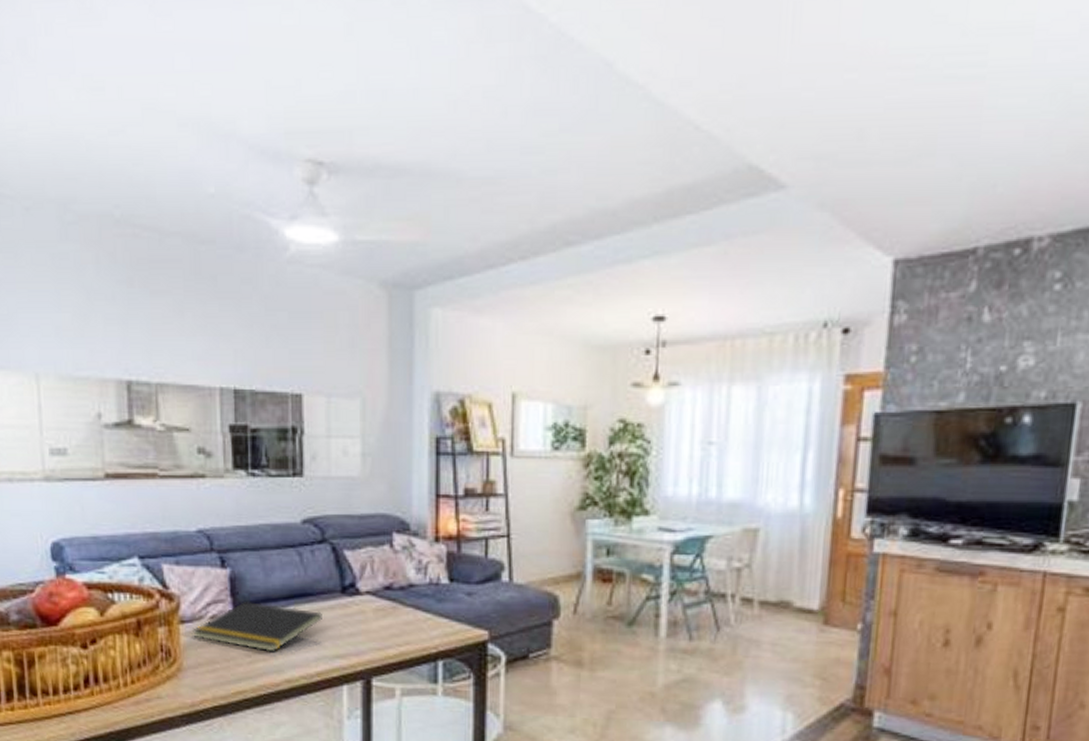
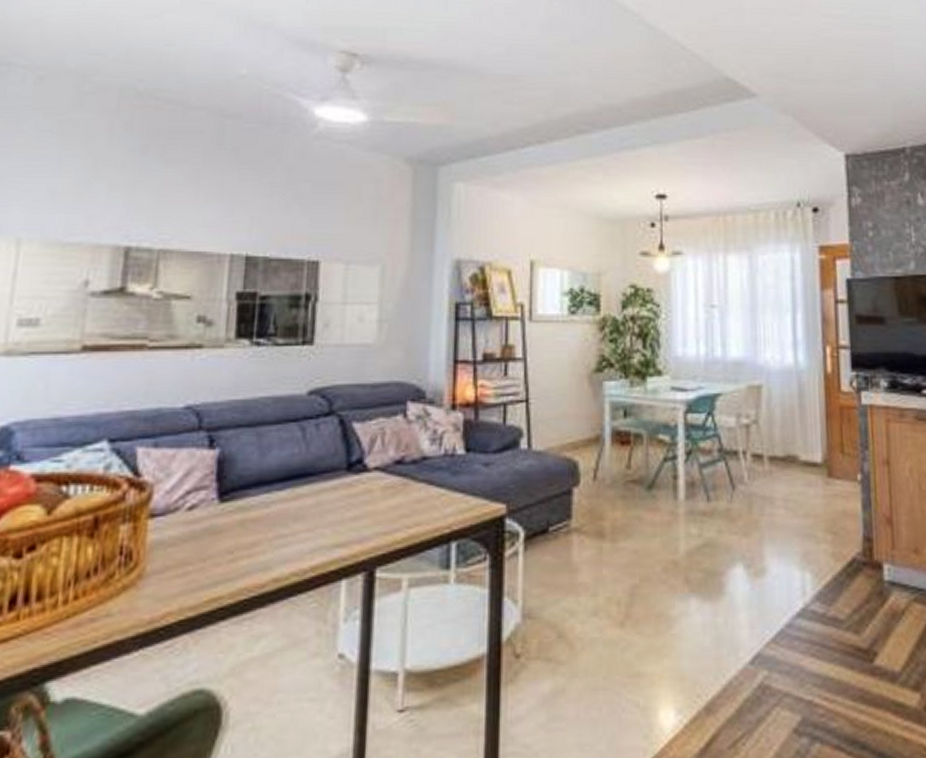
notepad: present [193,600,322,652] -> none [163,485,323,546]

